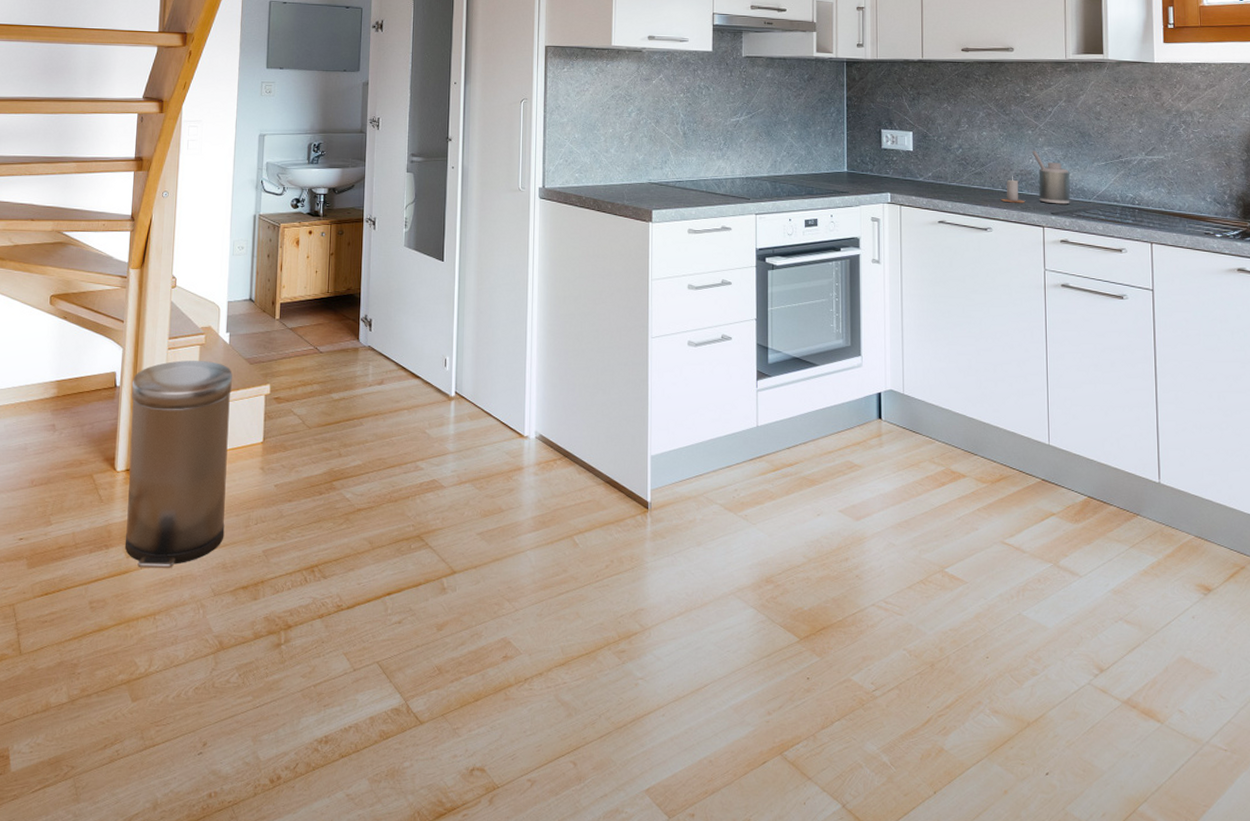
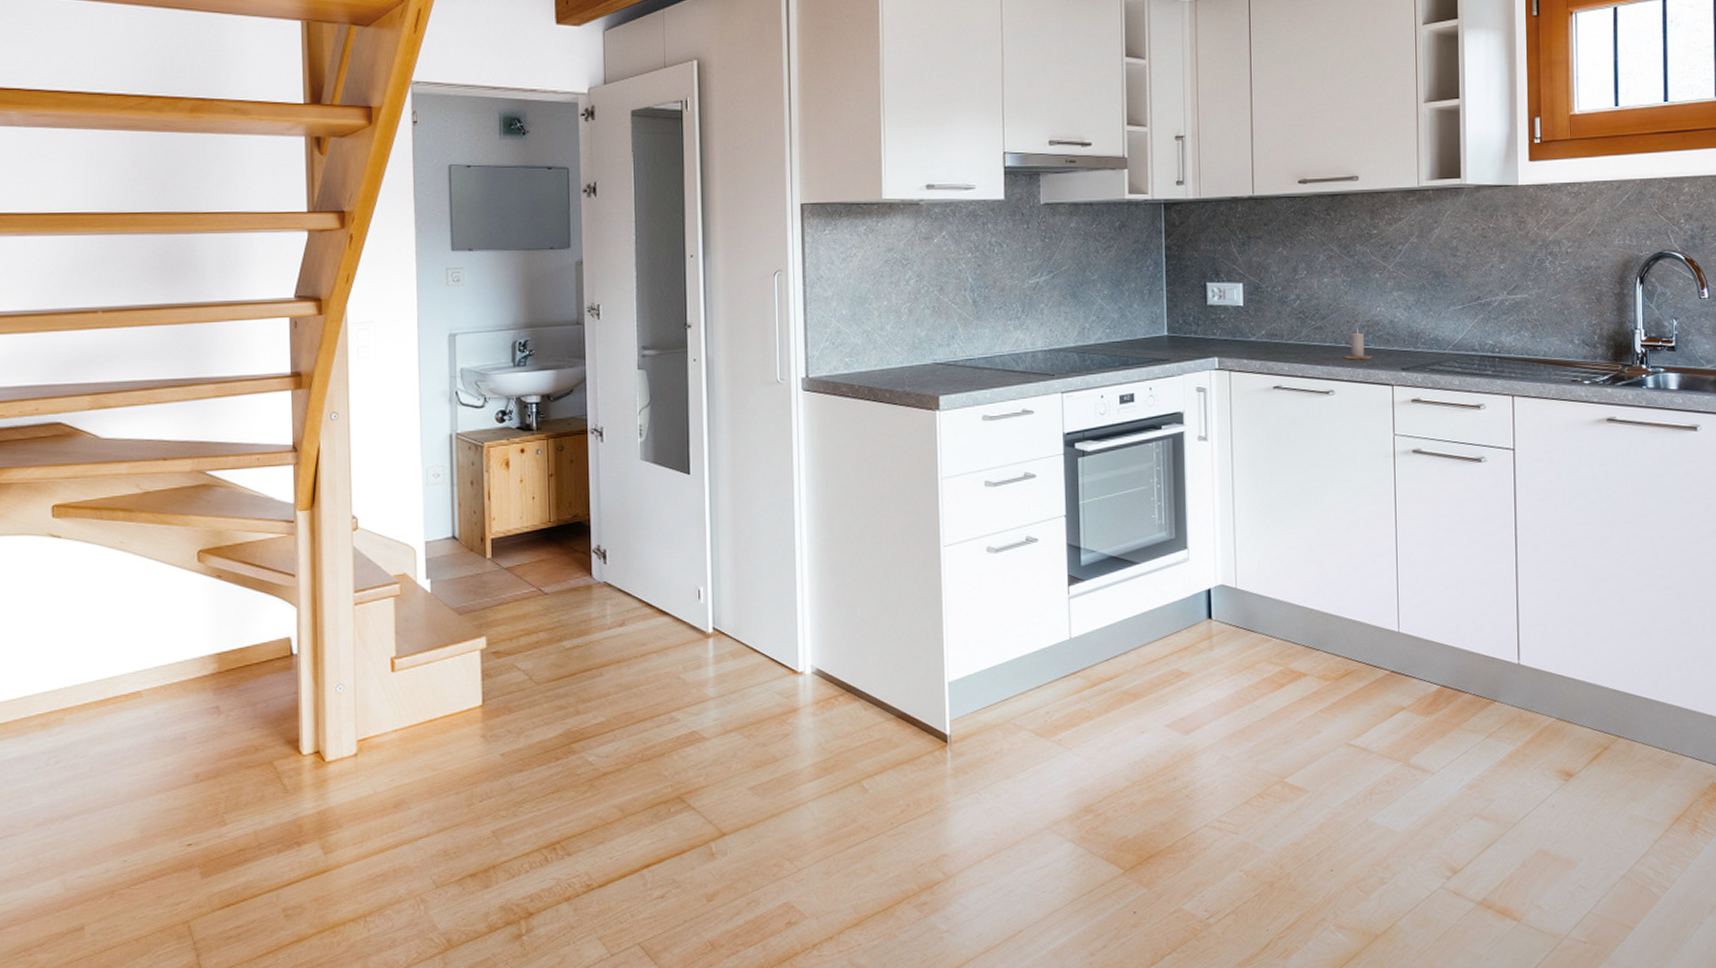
pedal bin: present [125,360,232,569] -> none [312,615,443,865]
soap dispenser: present [1031,151,1071,205] -> none [1379,297,1423,358]

